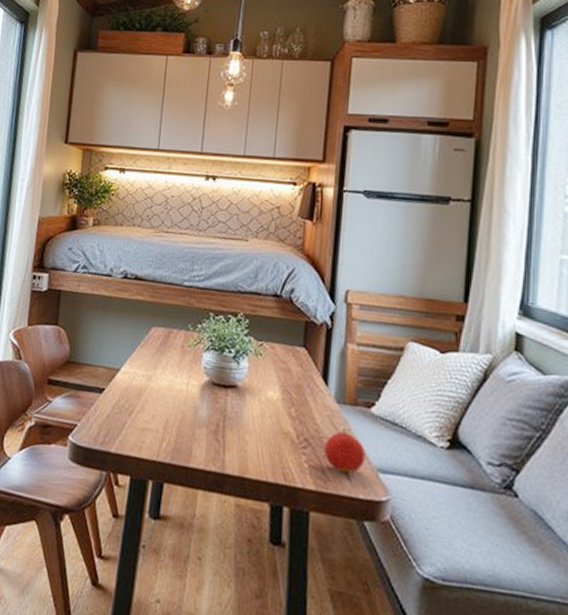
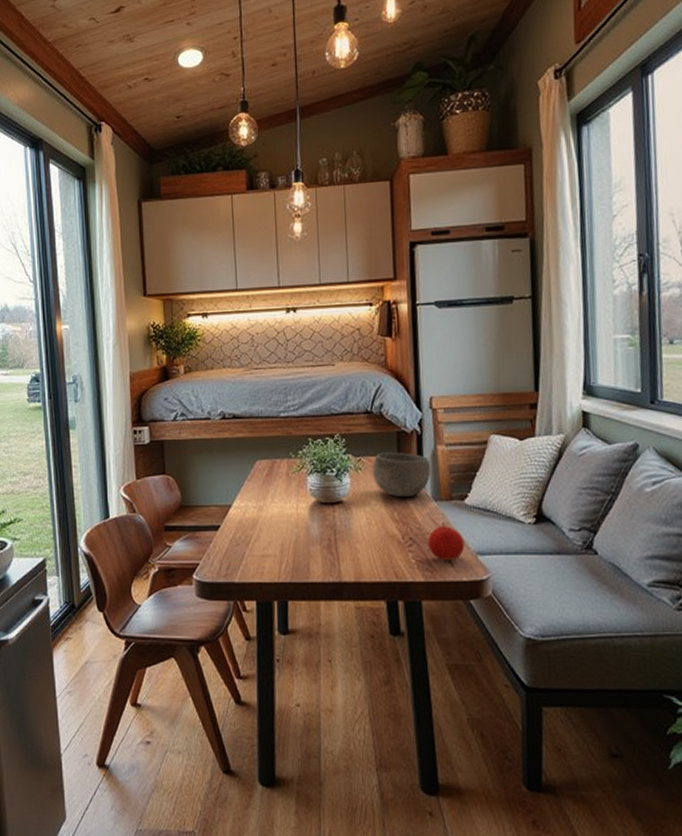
bowl: none [274,340,338,394] -> present [373,452,431,498]

